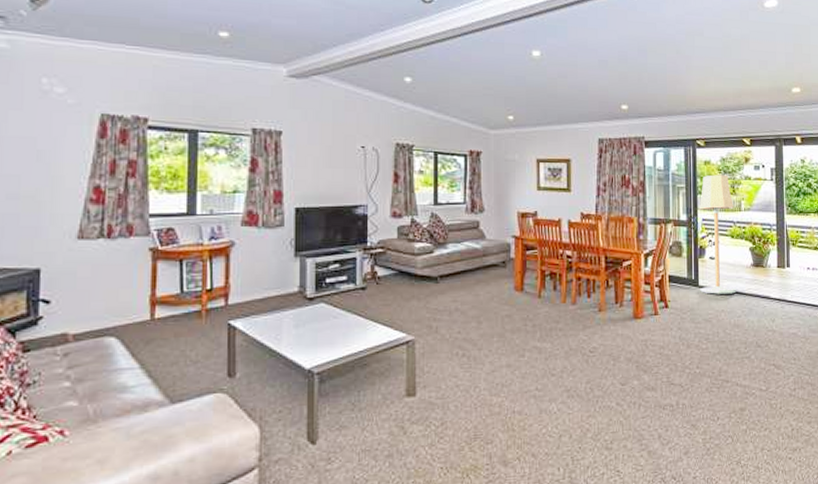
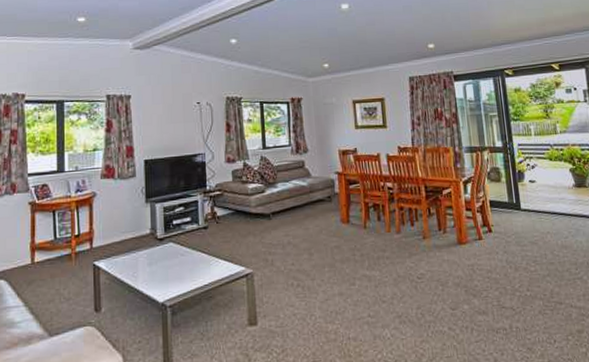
floor lamp: present [699,174,736,294] -> none [513,100,561,217]

